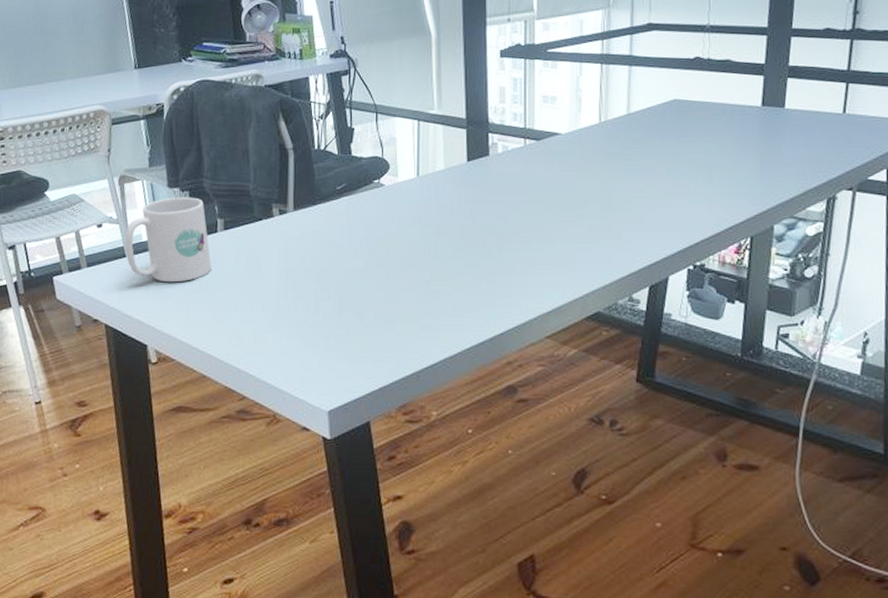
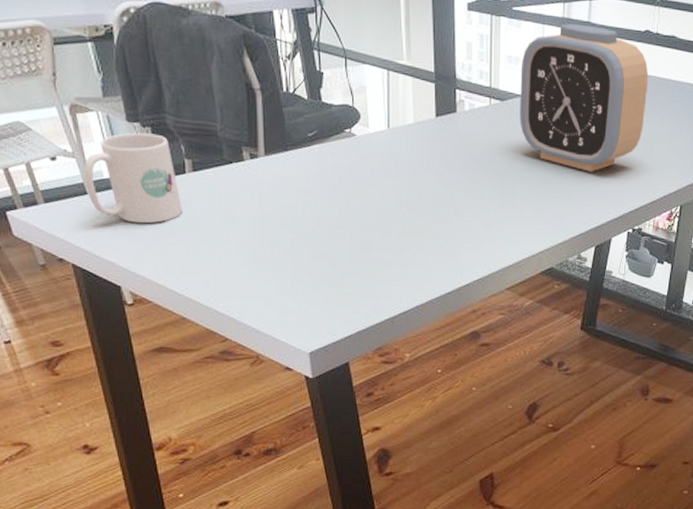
alarm clock: none [557,58,702,206] -> present [520,23,649,172]

